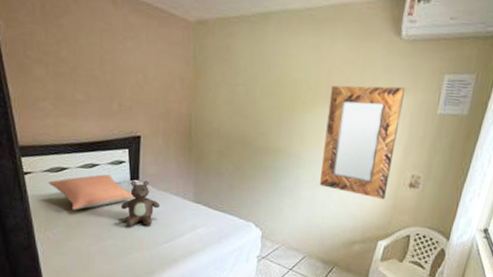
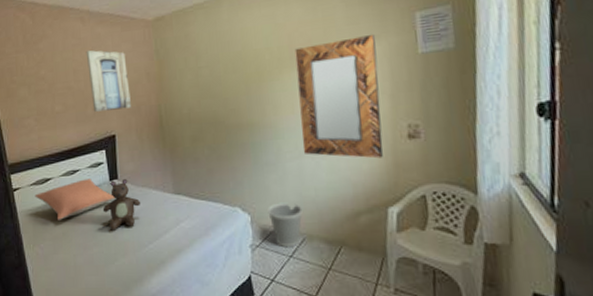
wall art: none [115,39,161,112] -> present [86,50,131,112]
wastebasket: none [278,224,308,263] -> present [267,202,303,248]

